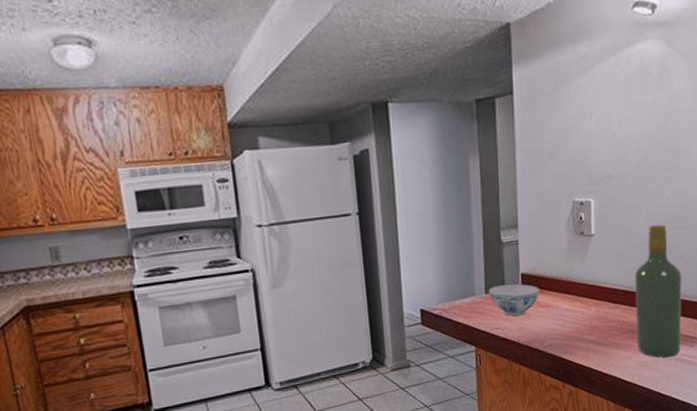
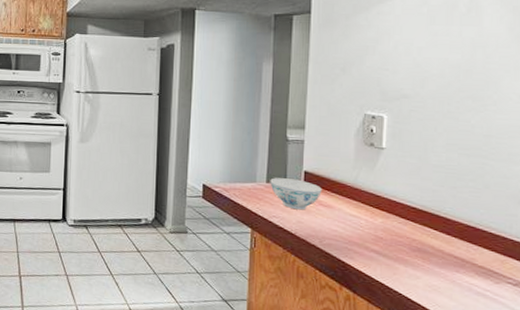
wine bottle: present [634,224,682,358] -> none [428,150,487,289]

